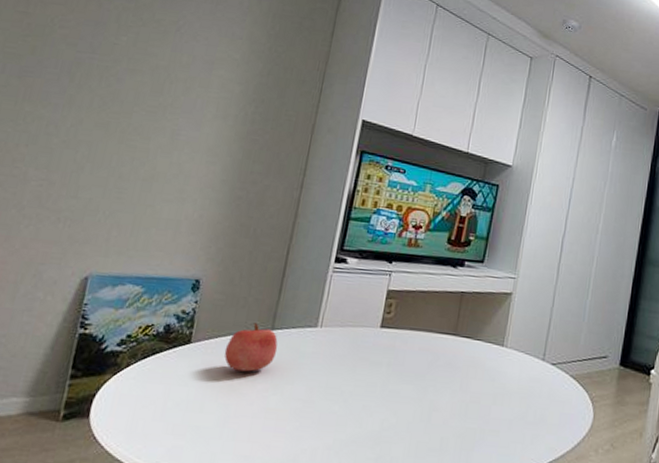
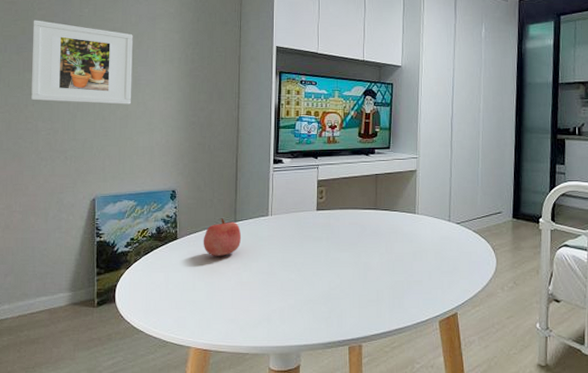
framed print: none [26,39,181,163] -> present [31,20,133,105]

